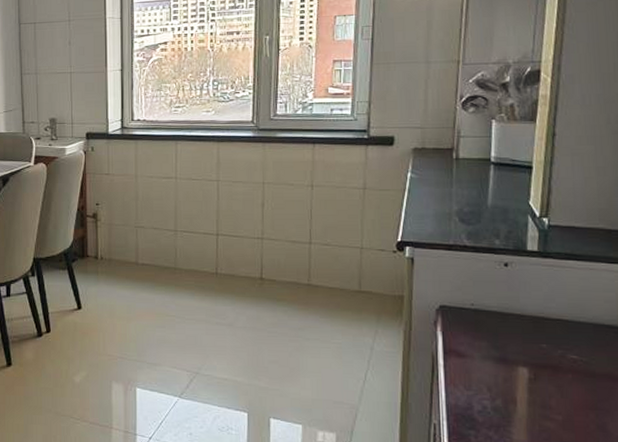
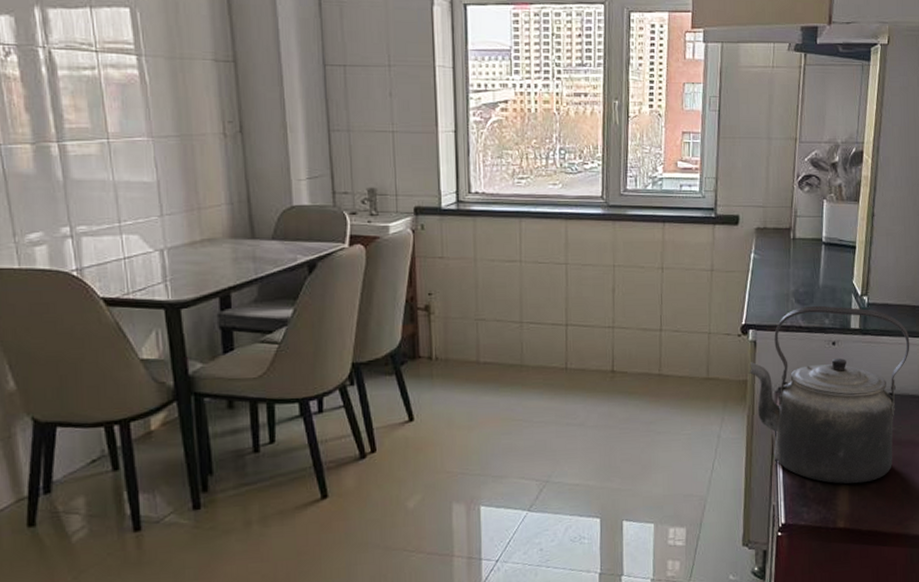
kettle: none [405,225,605,414] -> present [749,305,910,484]

